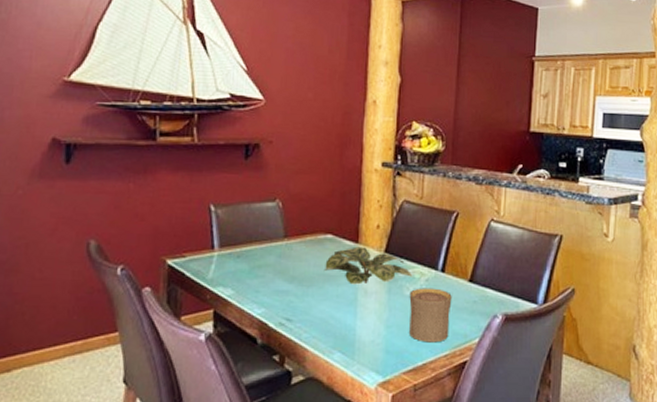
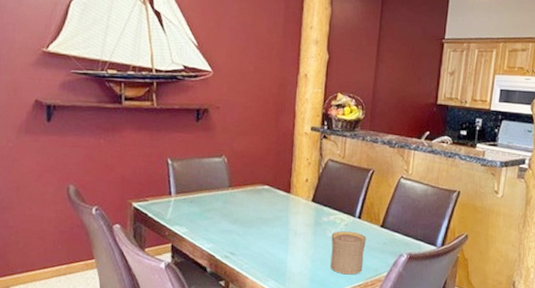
plant: present [323,246,413,285] -> none [261,196,335,227]

